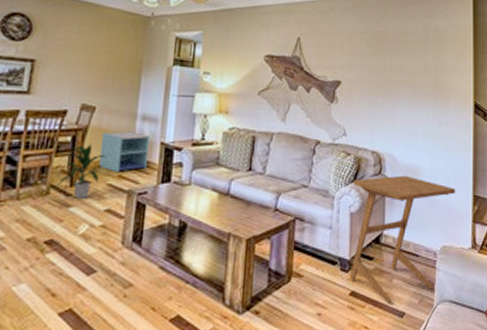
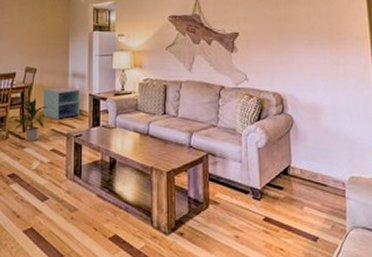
side table: present [350,175,456,304] -> none [258,113,360,229]

